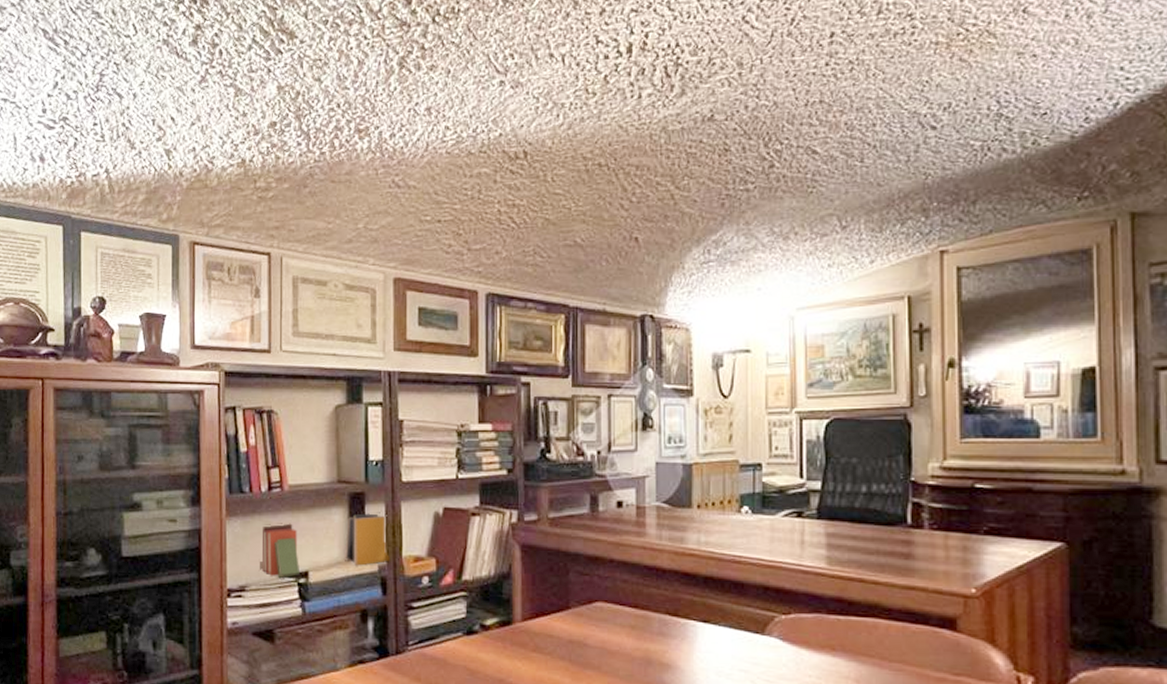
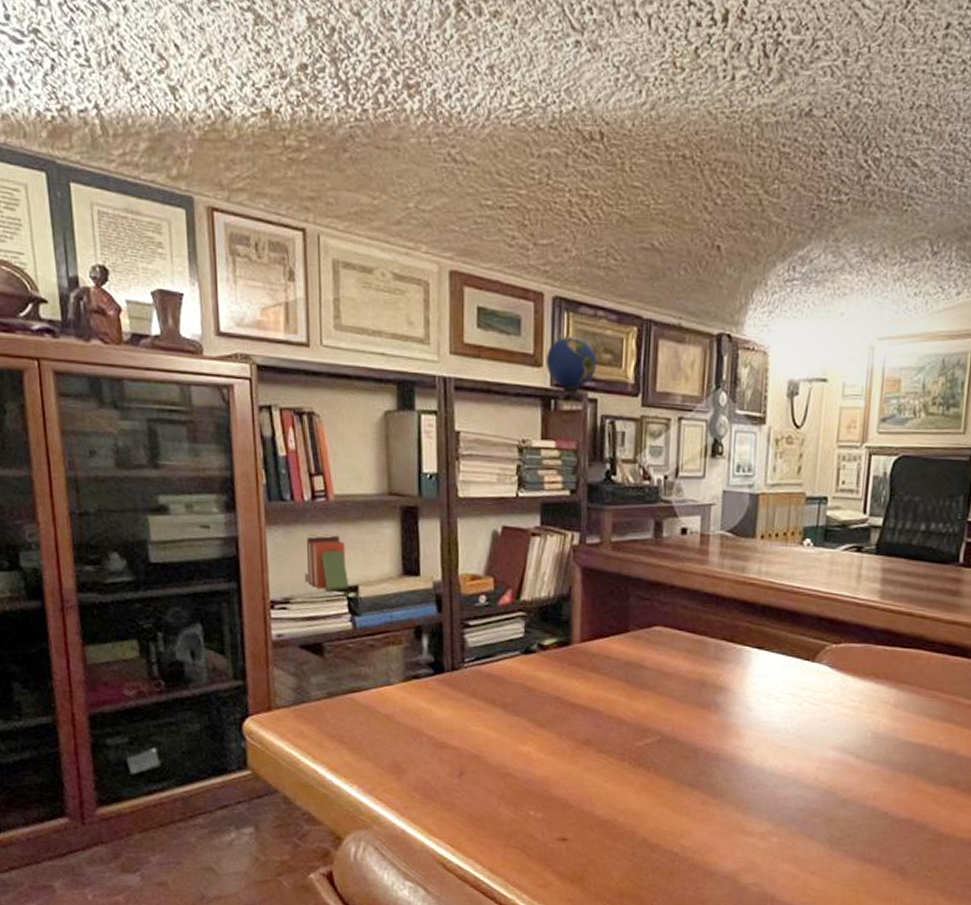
books: present [345,512,390,566] -> none [397,527,445,582]
globe: none [482,326,528,386] -> present [546,335,596,402]

